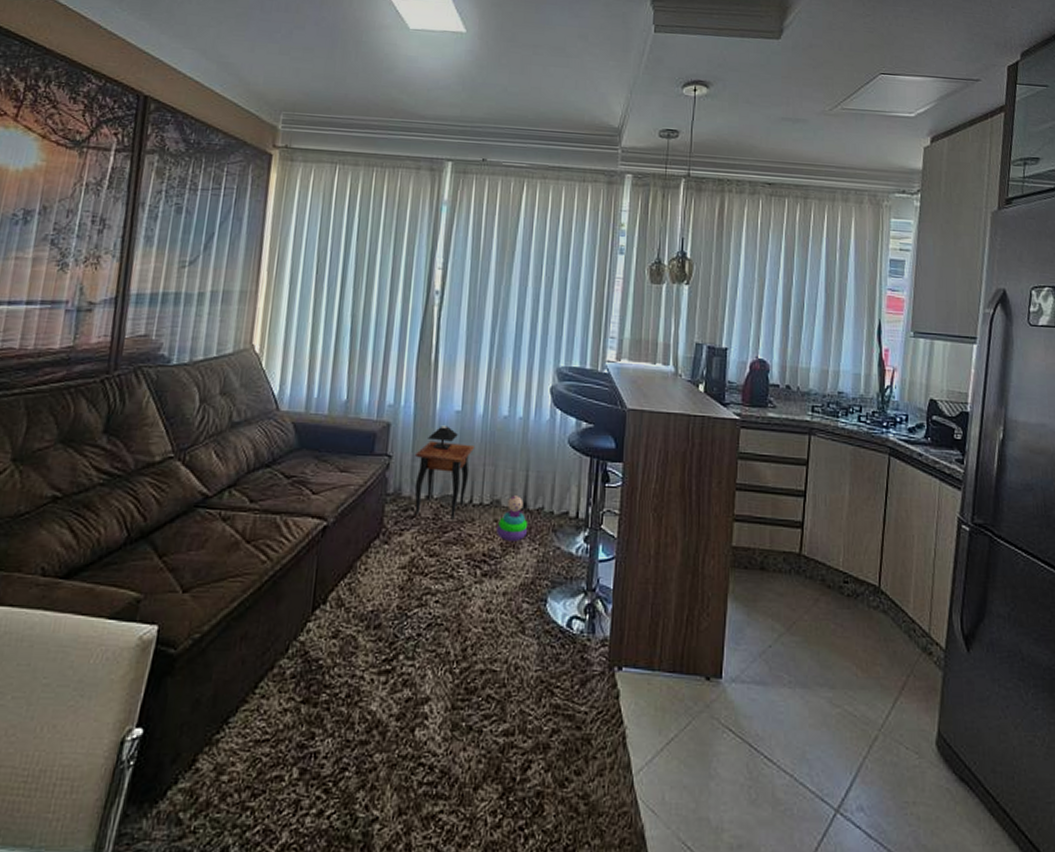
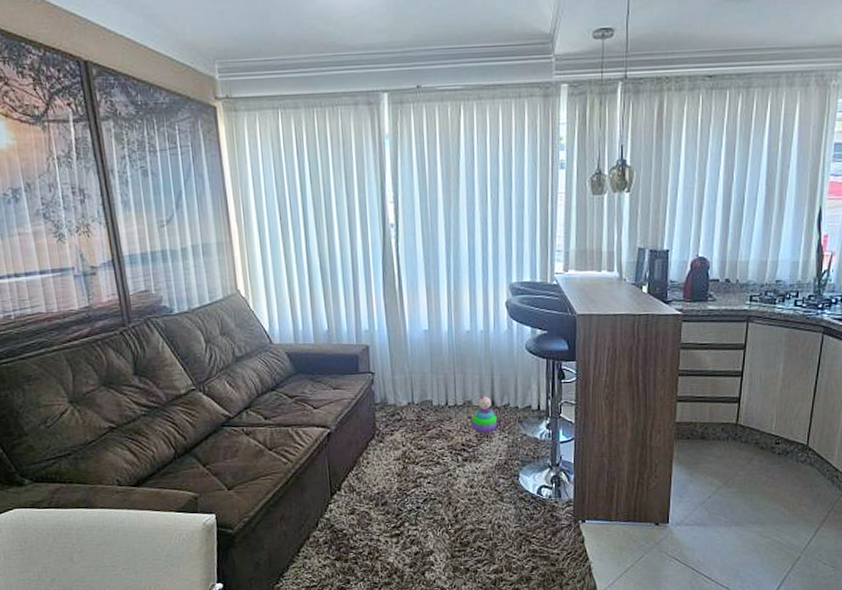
side table: present [414,425,474,519] -> none [394,343,444,419]

